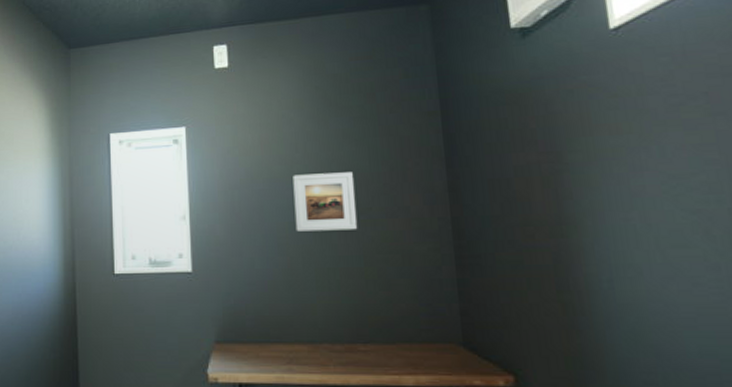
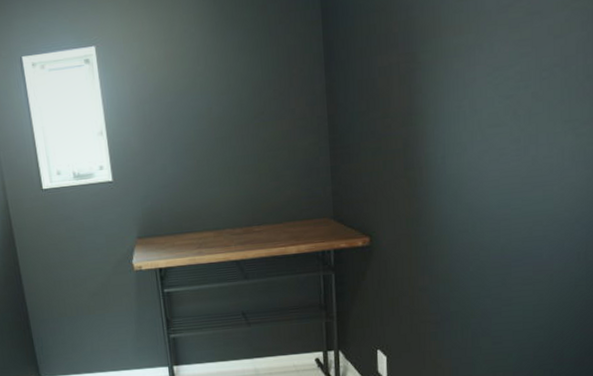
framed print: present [293,172,358,232] -> none [196,81,253,138]

